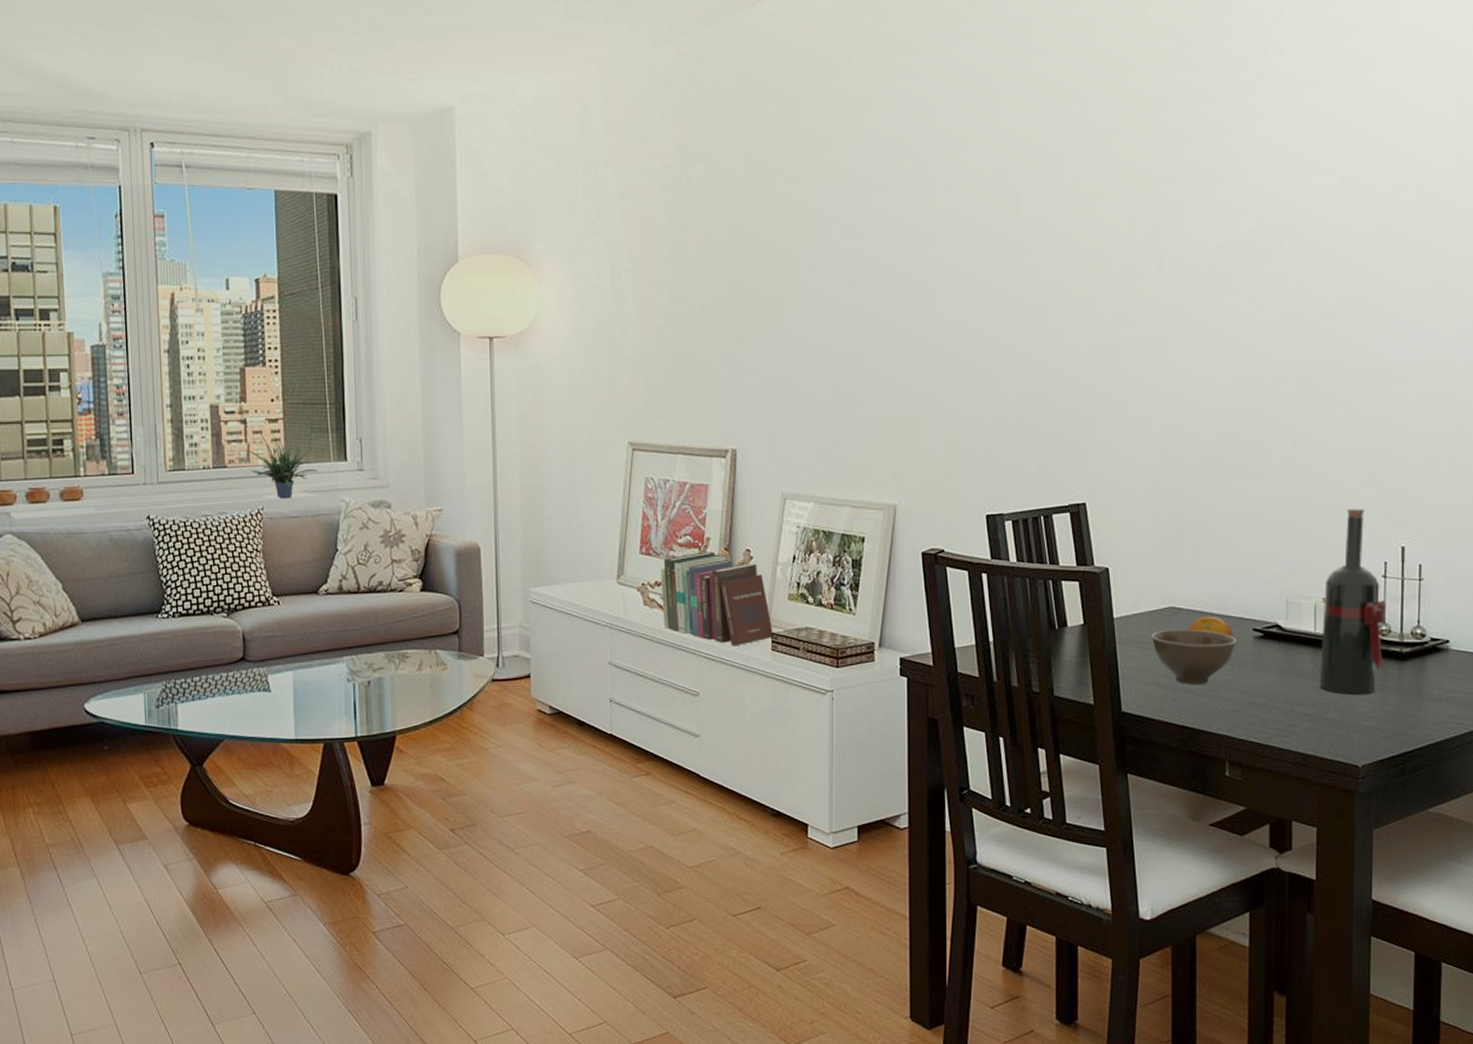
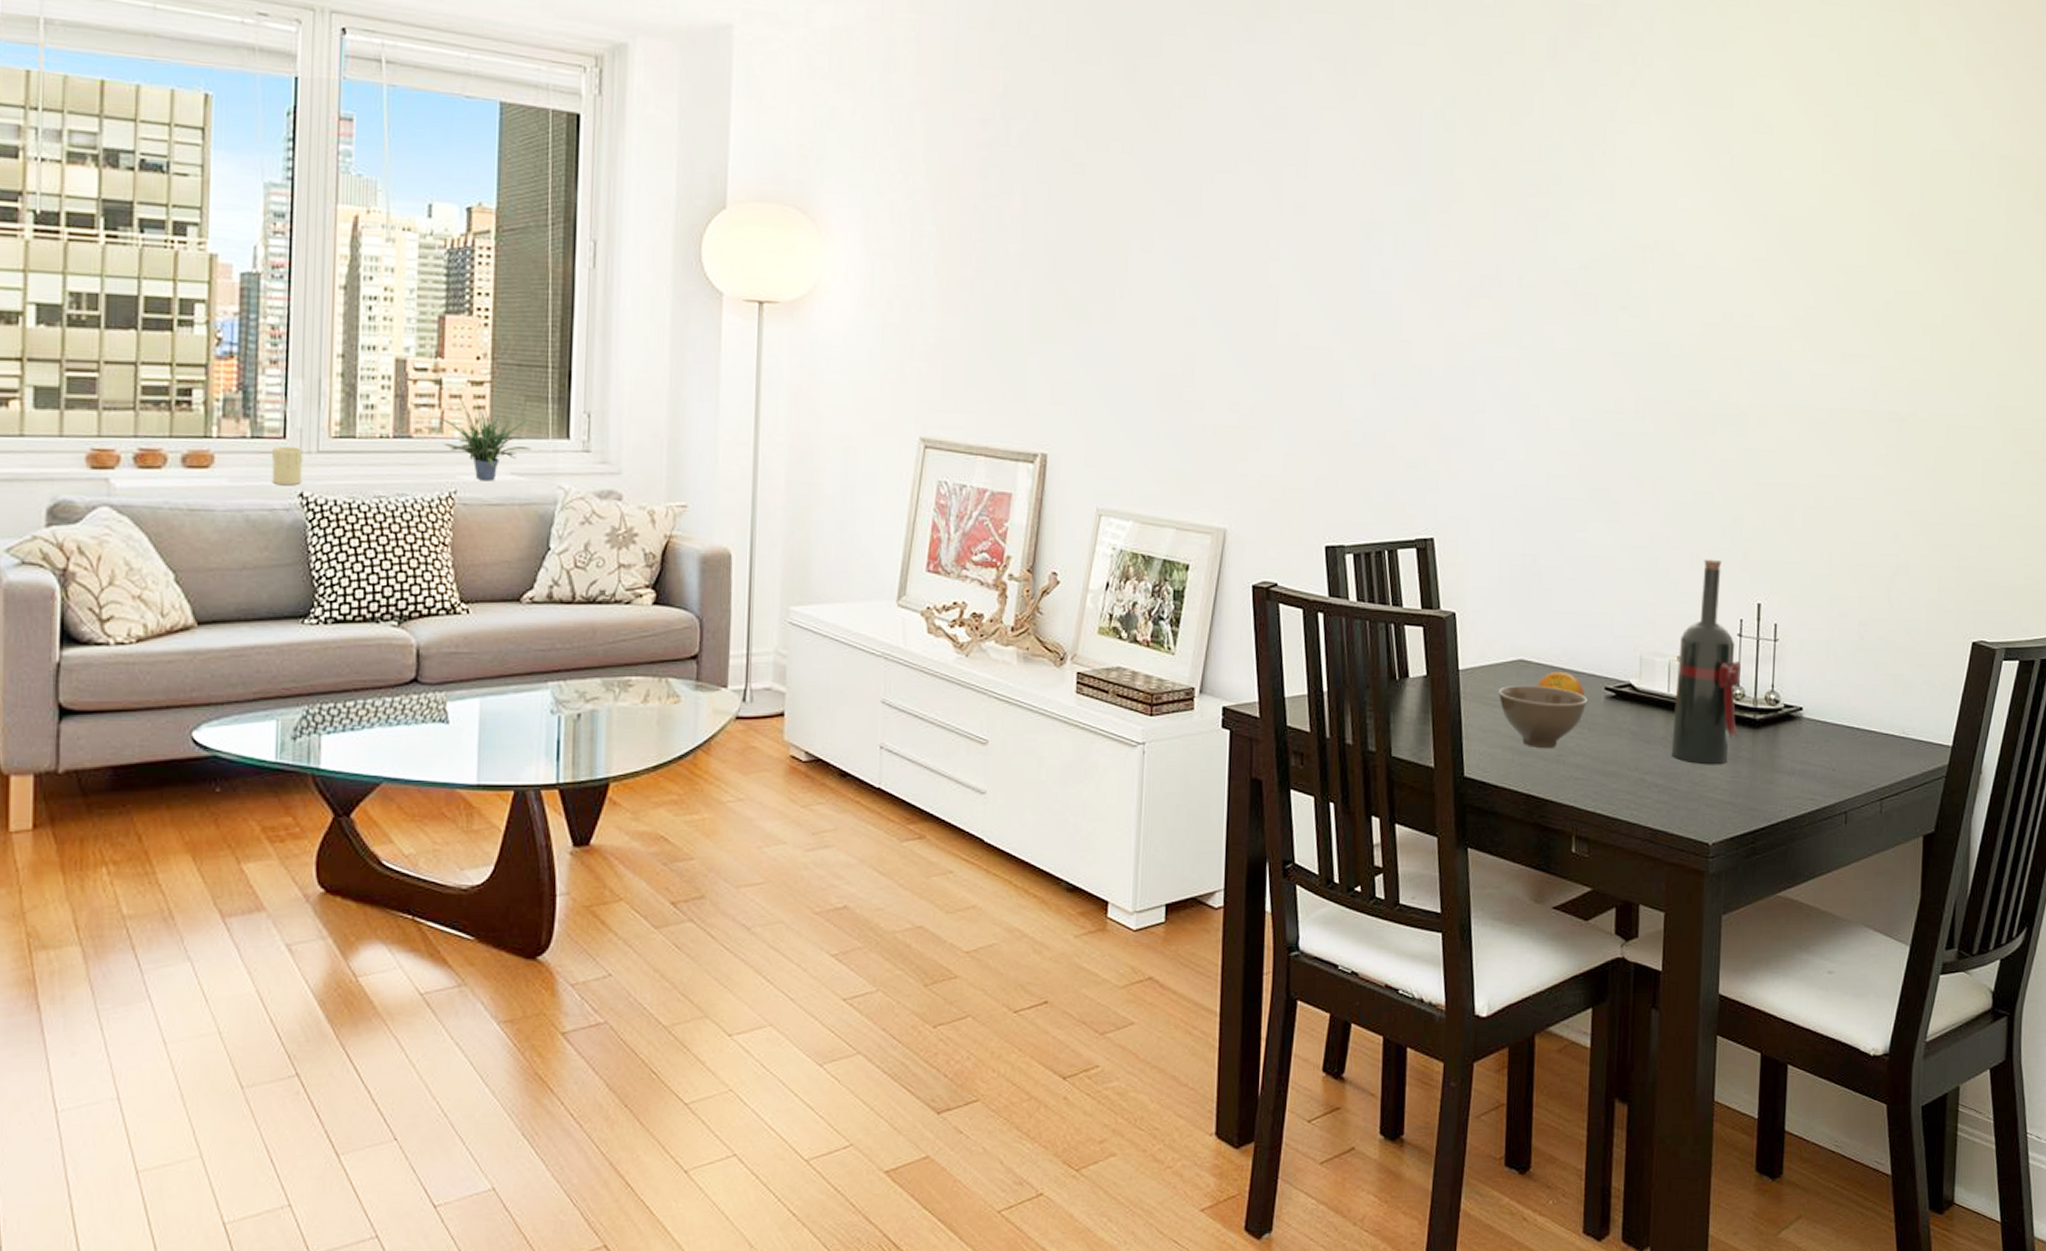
candle: none [125,480,148,511] -> present [272,446,303,486]
books: present [661,552,774,645] -> none [949,572,1080,685]

